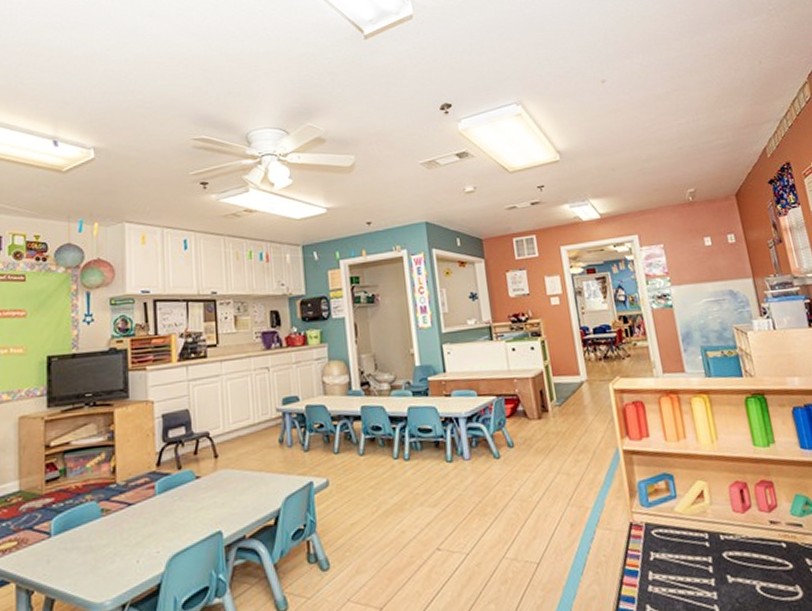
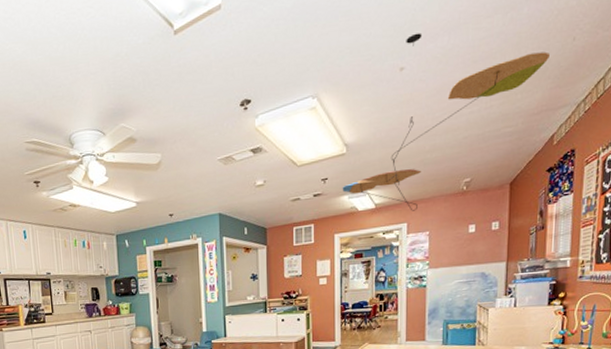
ceiling mobile: none [561,50,742,222] -> present [342,32,550,211]

